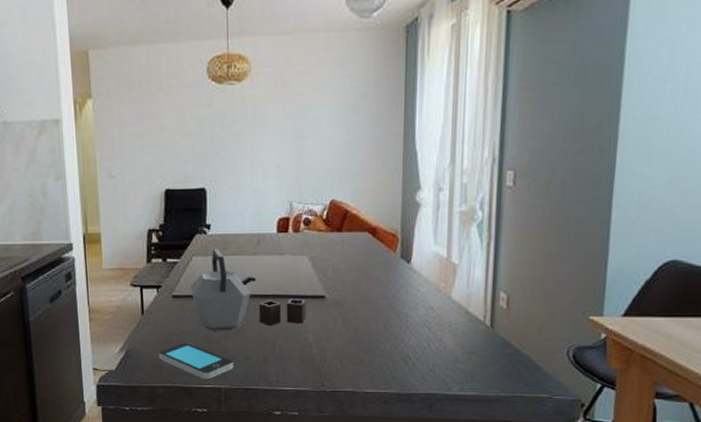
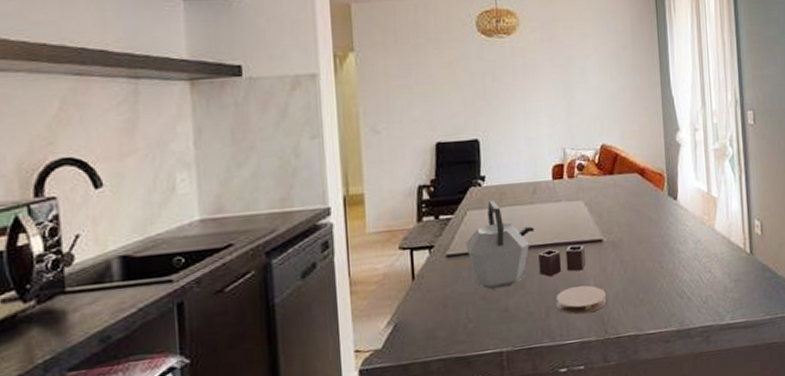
smartphone: present [159,343,234,380] -> none [433,306,516,345]
coaster: none [274,338,325,365] -> present [555,285,607,315]

